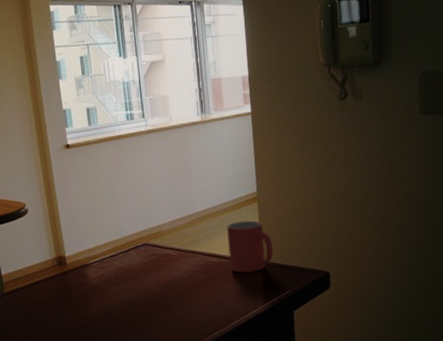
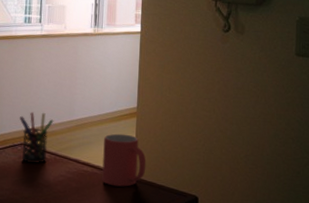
pen holder: none [138,210,174,262] -> present [20,111,54,163]

